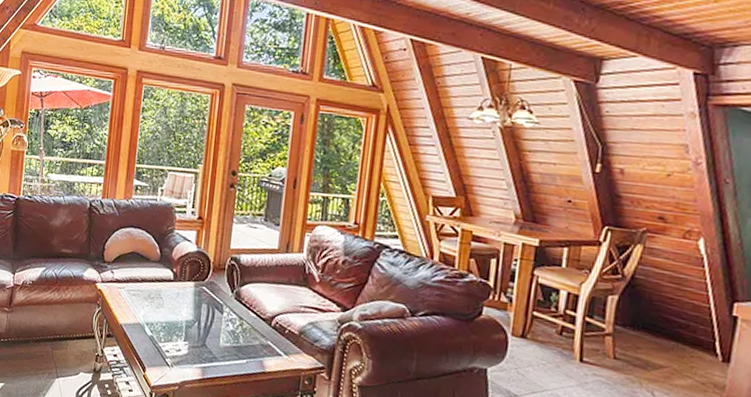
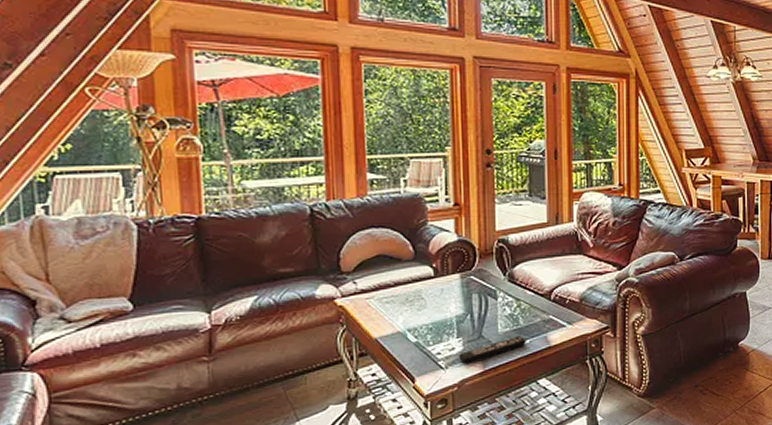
remote control: none [183,353,243,367] -> present [458,336,526,364]

